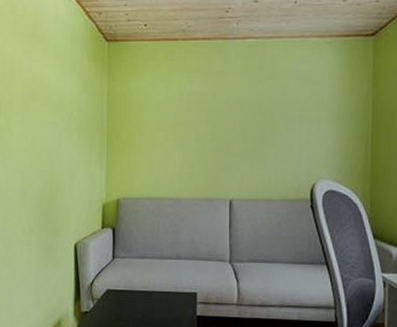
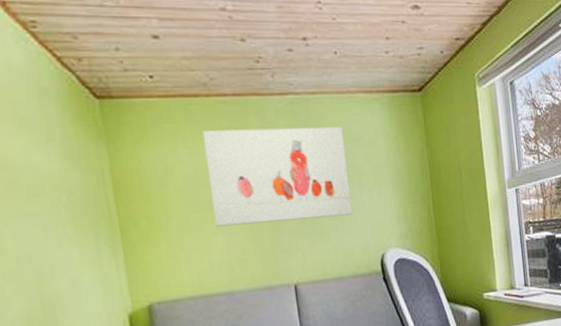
wall art: none [174,66,293,145] -> present [202,126,353,227]

